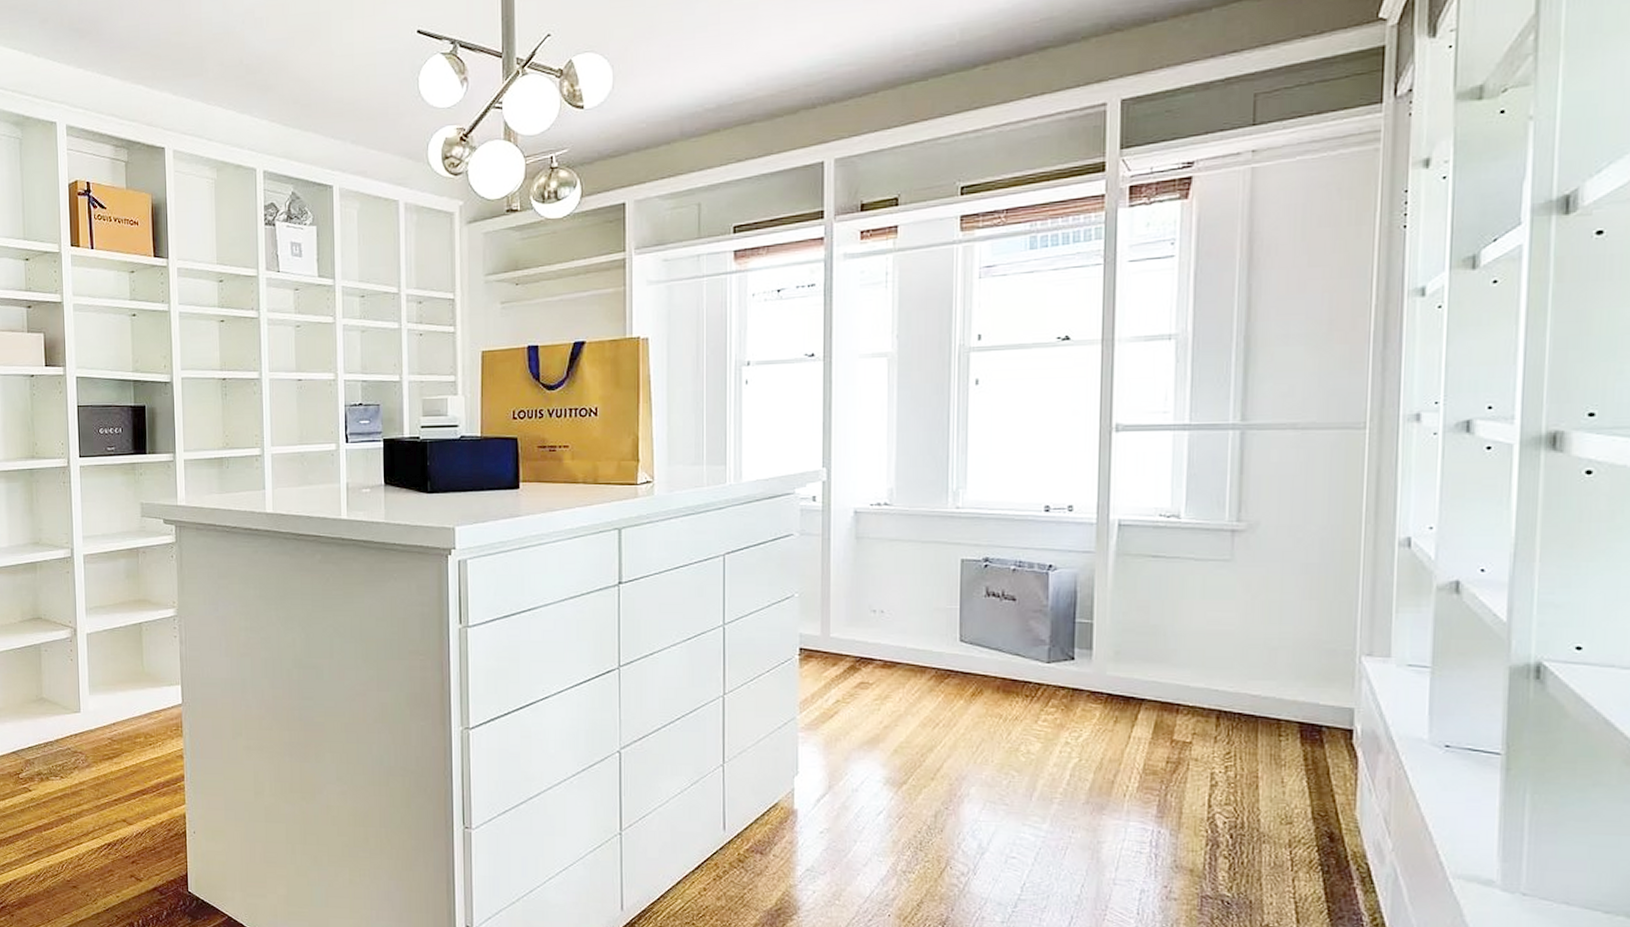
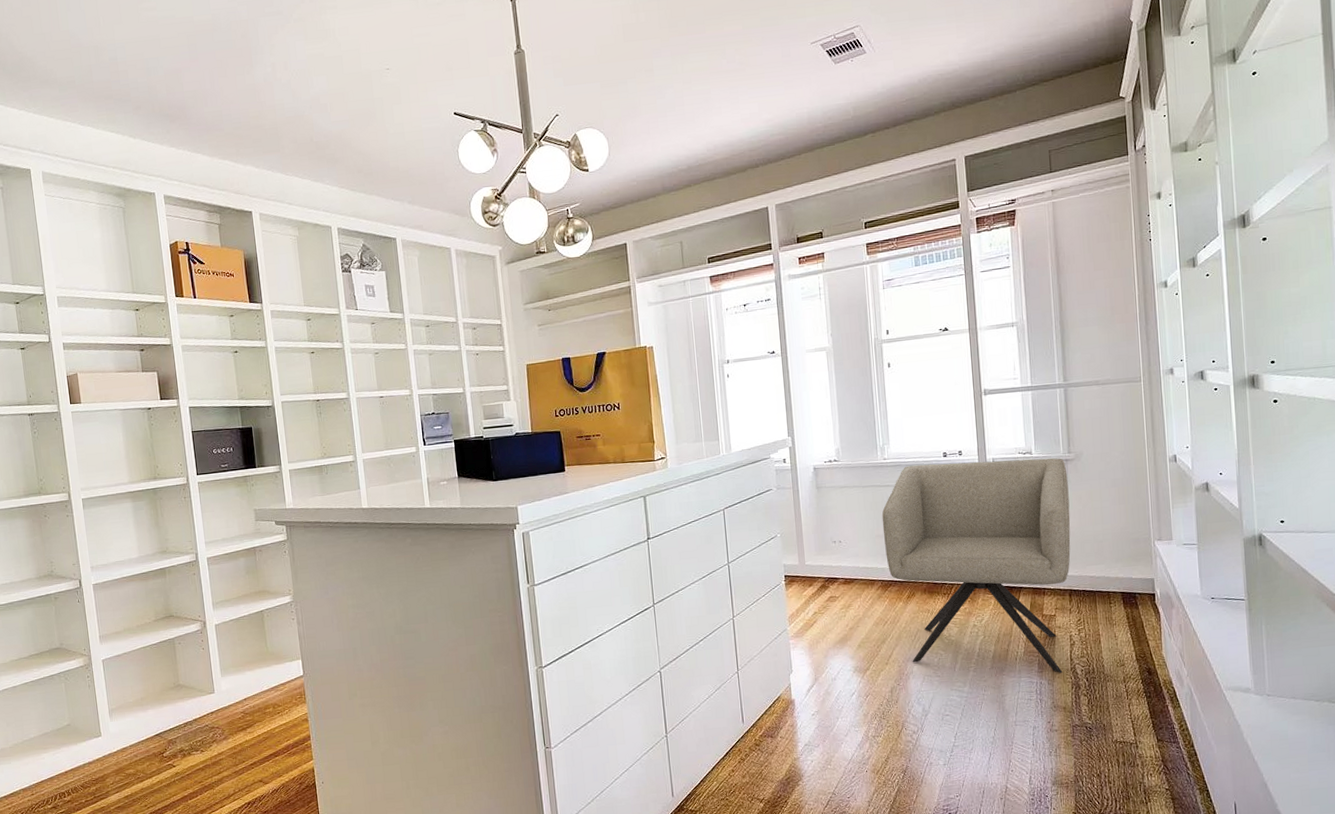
chair: none [945,519,1232,822] -> present [881,458,1071,673]

